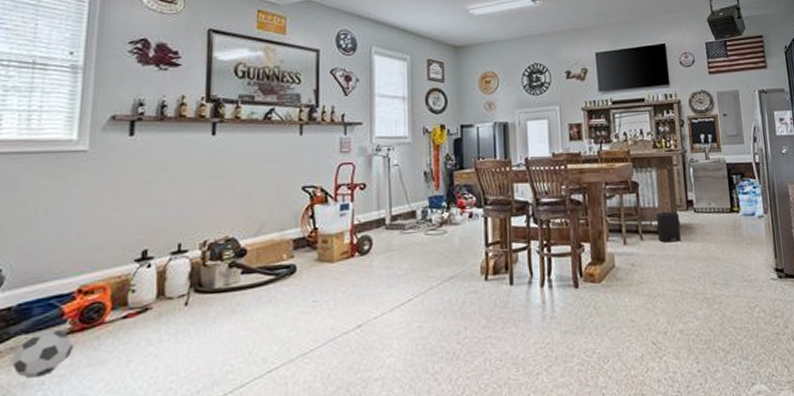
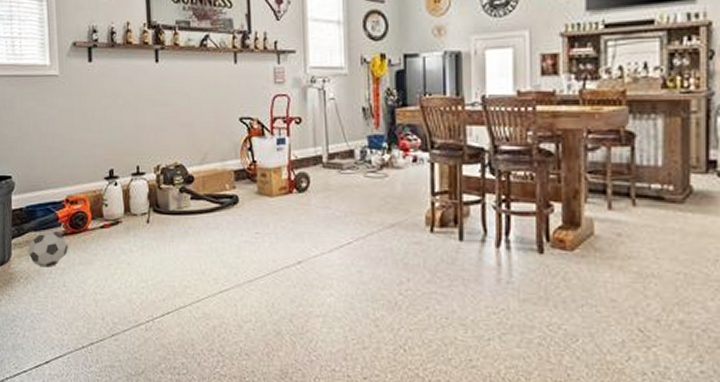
pedal bin: present [657,212,682,243] -> none [659,174,694,213]

